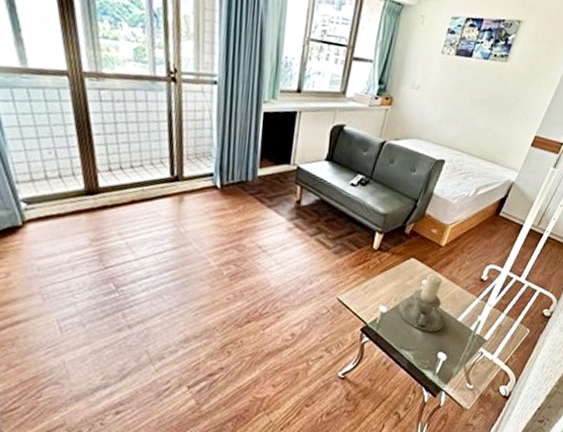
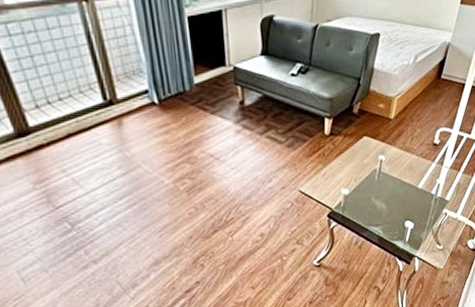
candle holder: present [397,274,445,332] -> none [359,147,406,205]

